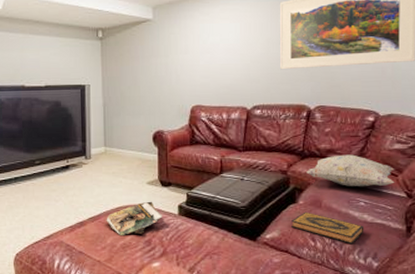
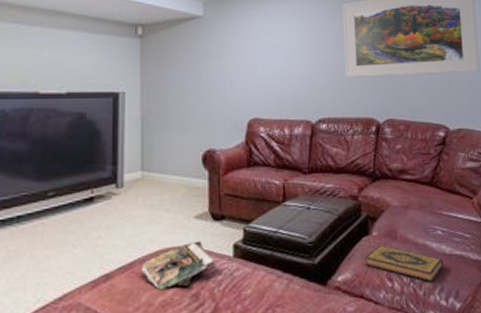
decorative pillow: present [306,154,395,187] -> none [379,175,470,213]

